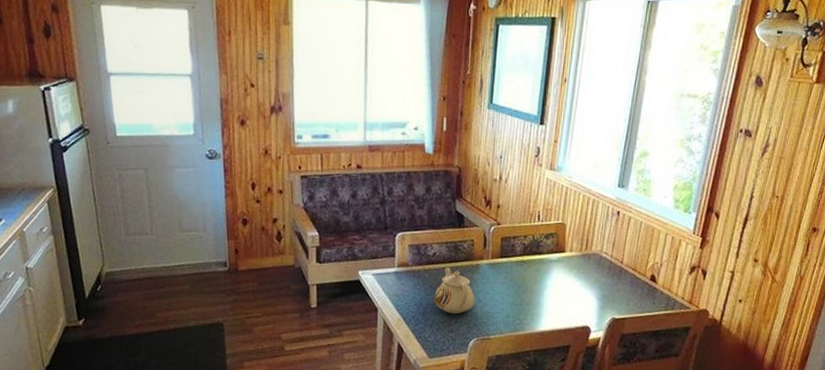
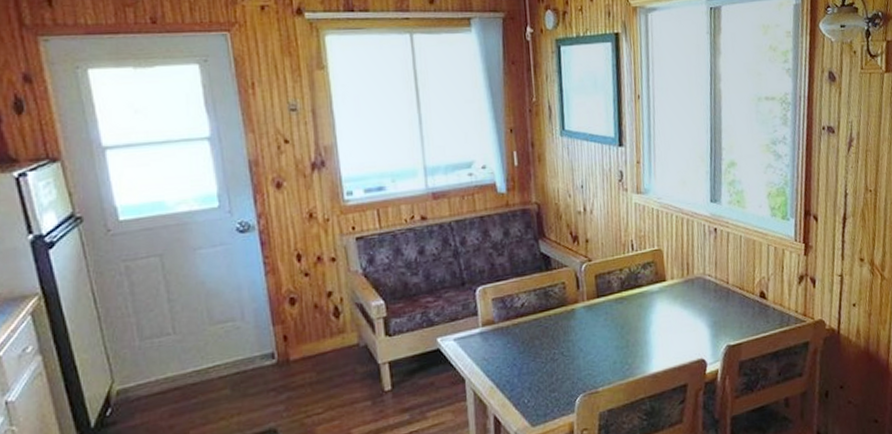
teapot: present [434,267,476,314] -> none [528,318,576,371]

